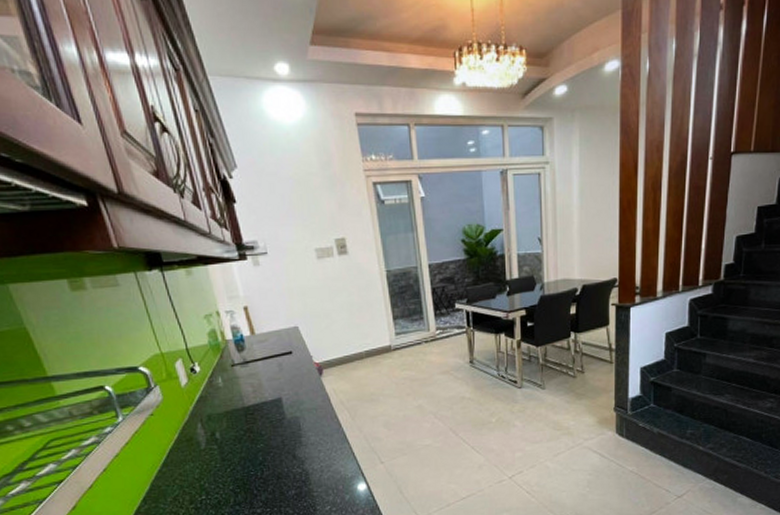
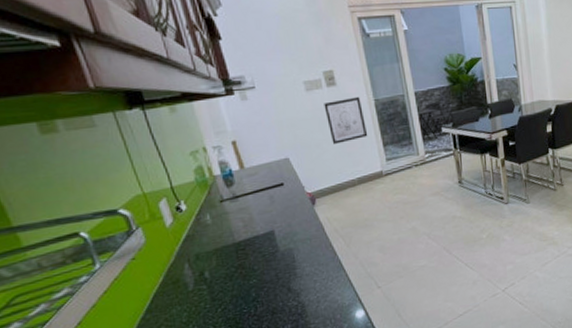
wall art: none [335,266,378,315] -> present [324,96,368,144]

